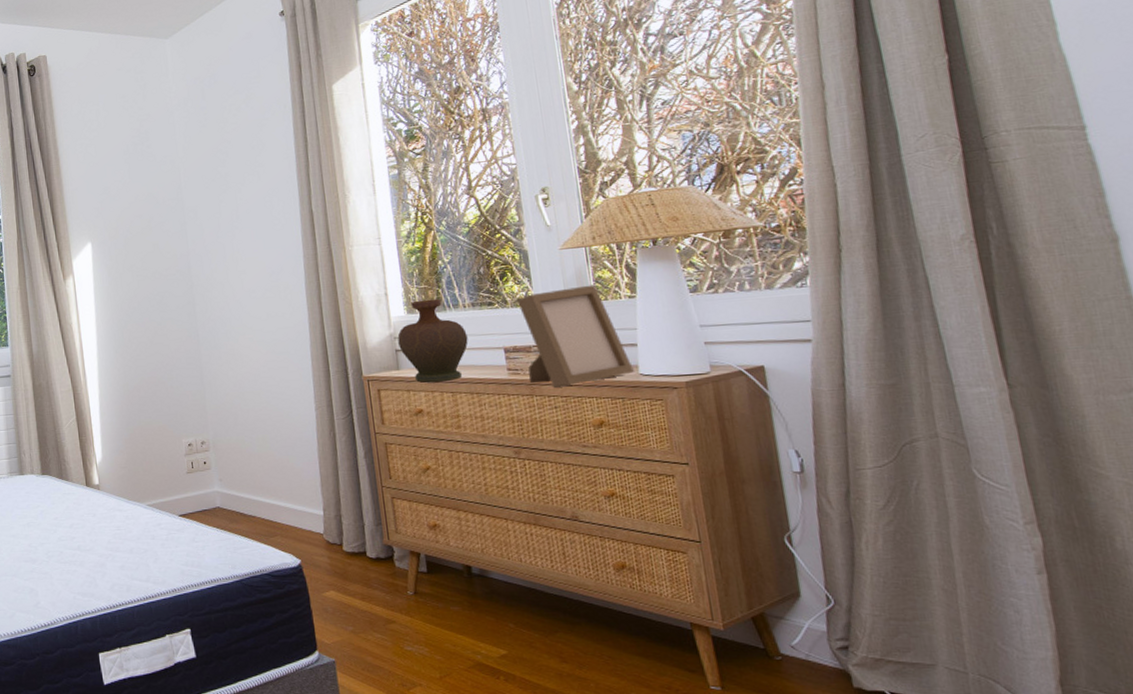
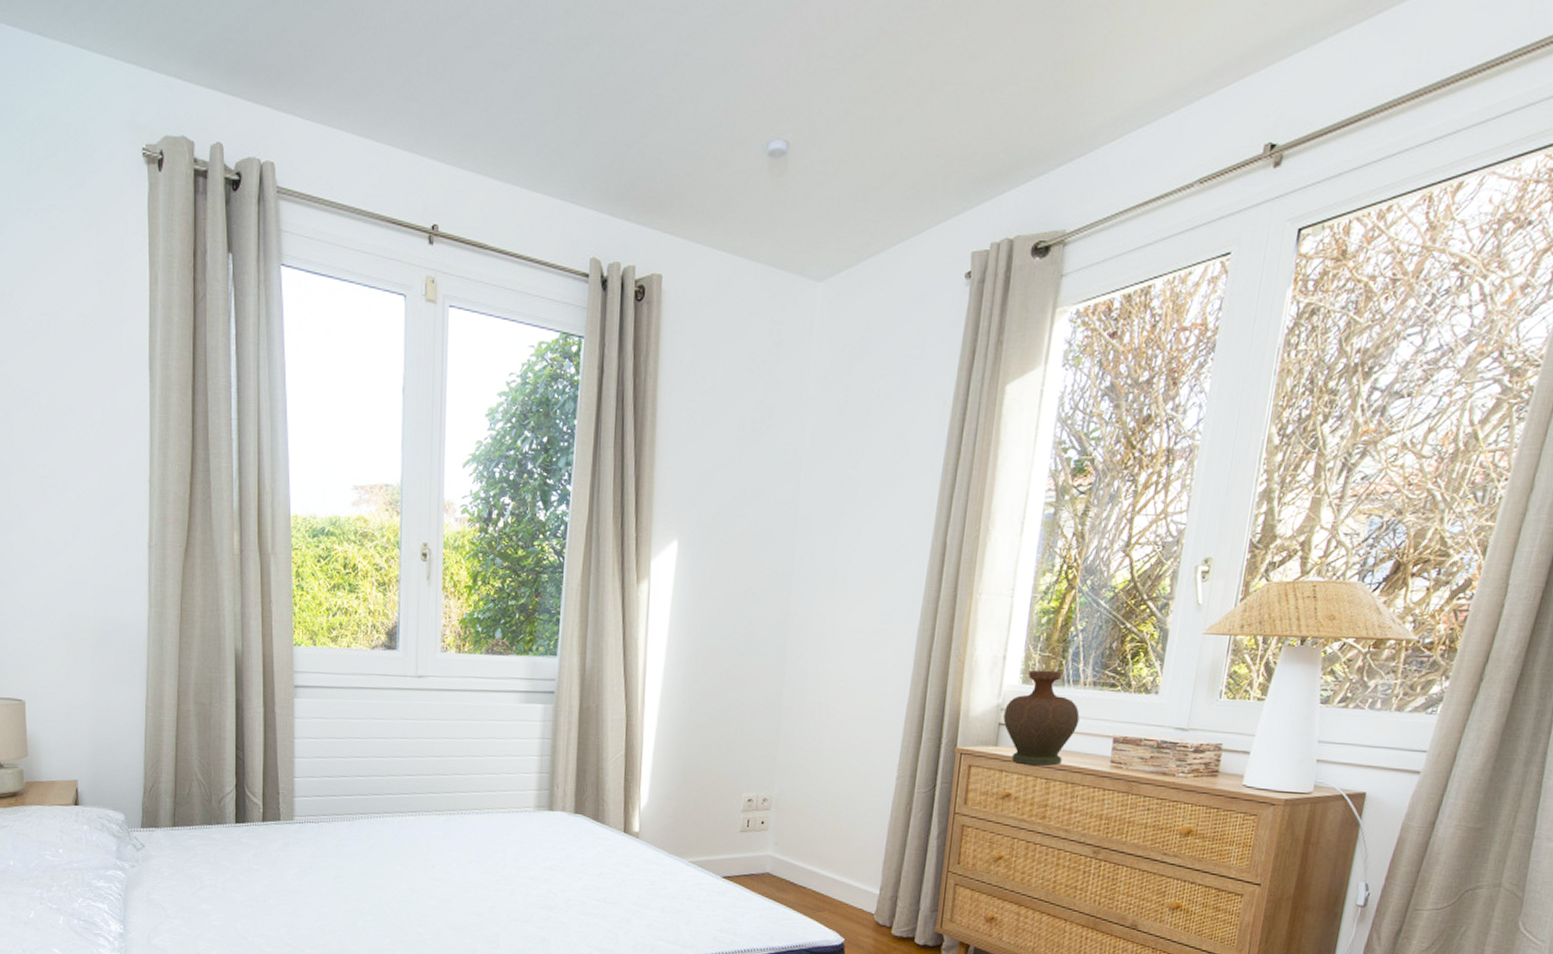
photo frame: present [517,284,634,388] -> none [1129,679,1239,788]

